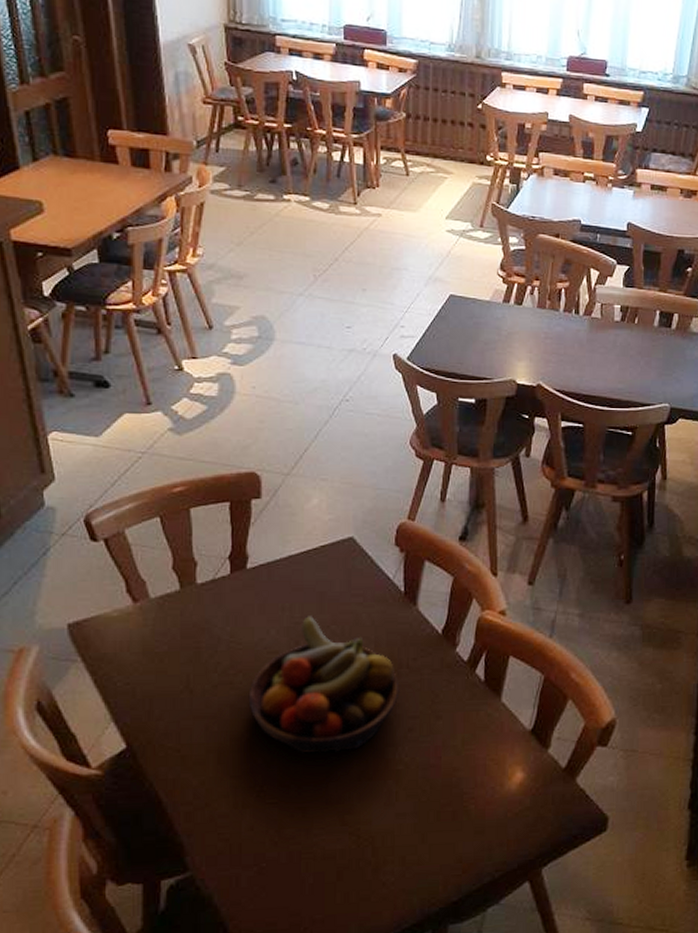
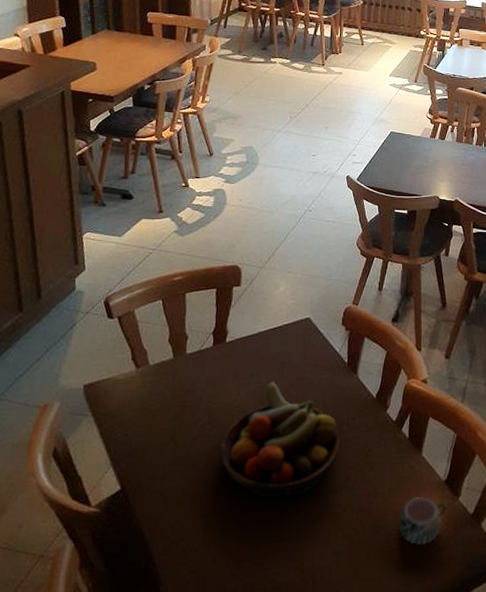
mug: none [473,749,532,805] -> present [397,496,446,546]

